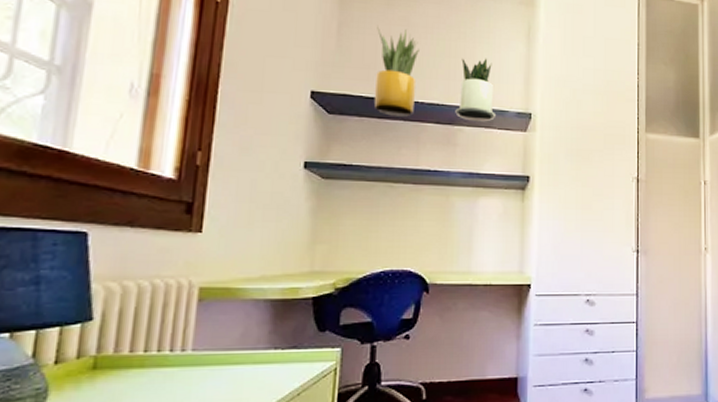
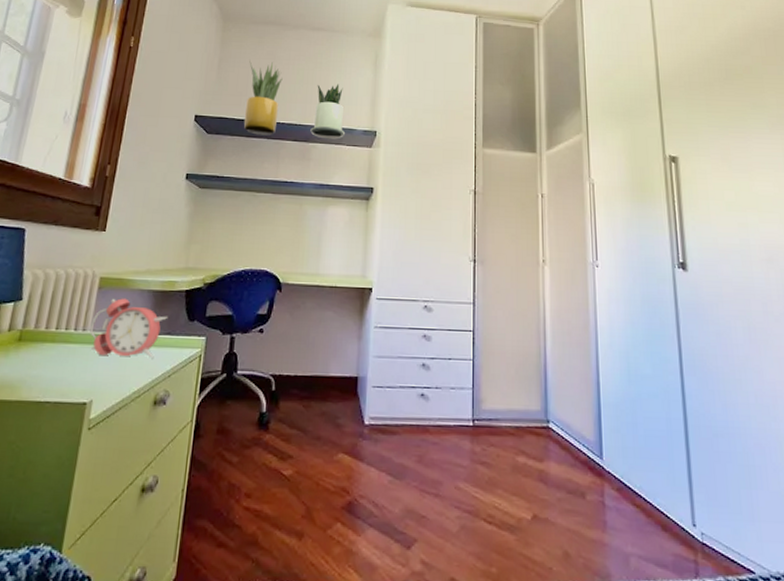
alarm clock: none [191,310,291,379] -> present [90,298,167,358]

